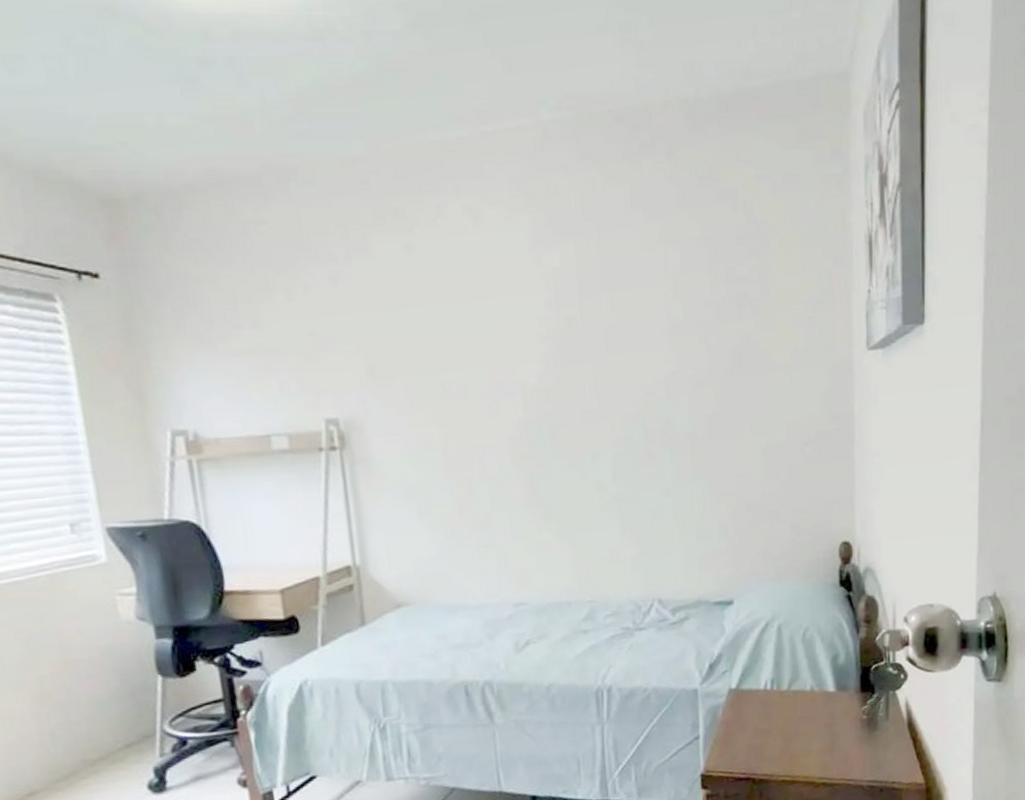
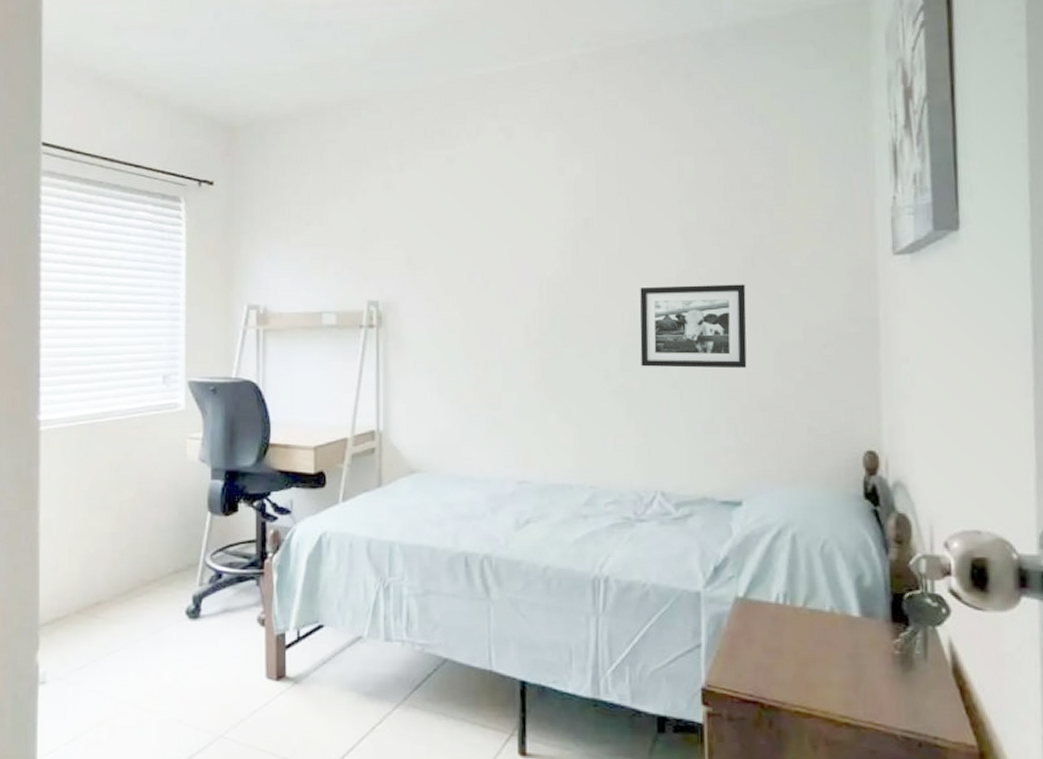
picture frame: none [629,384,736,476] -> present [640,284,747,369]

